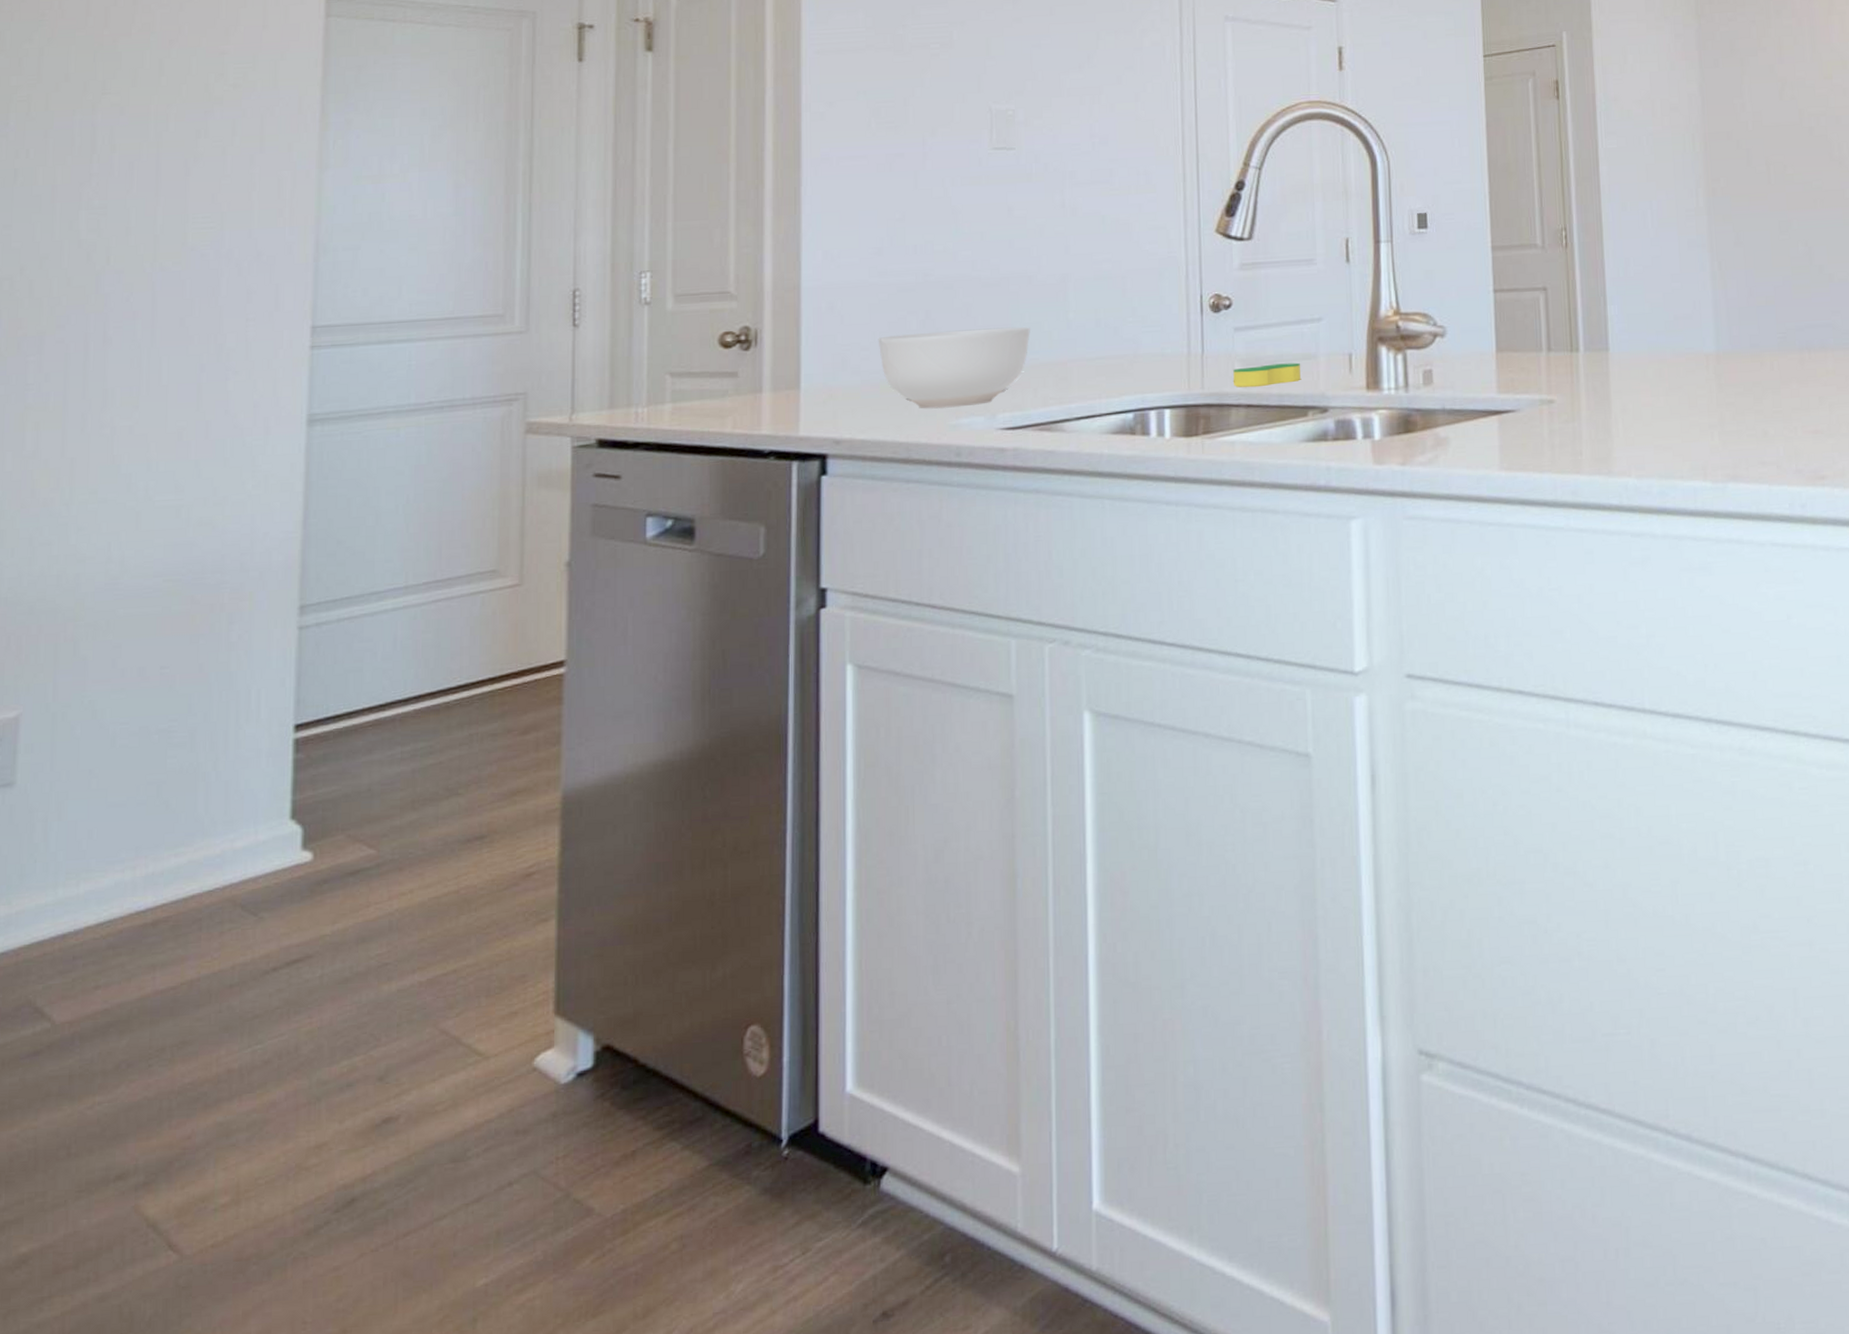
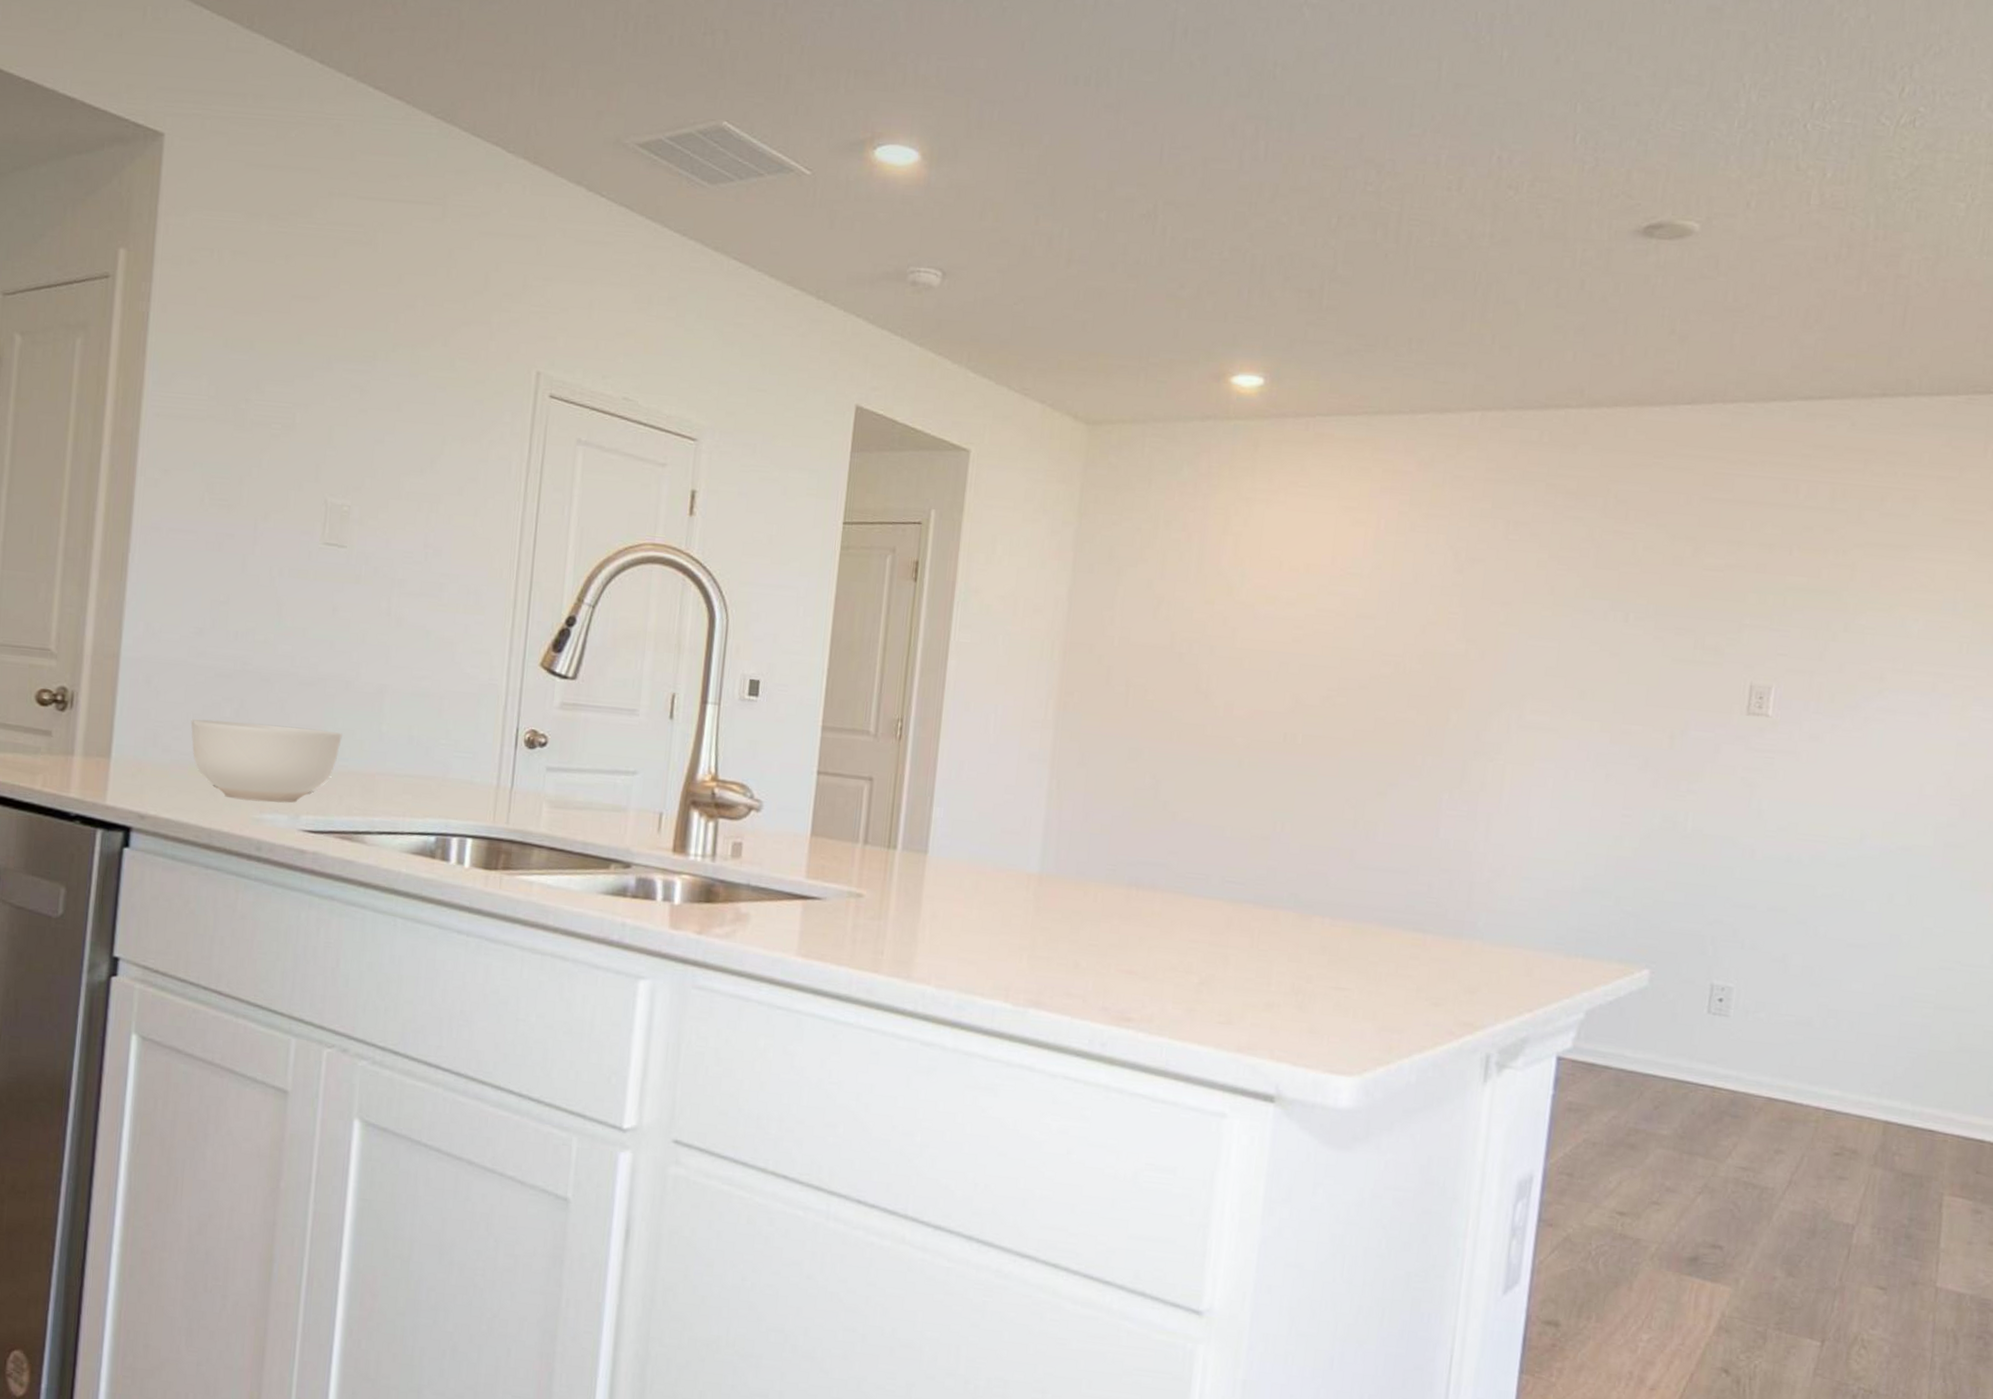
sponge: present [1233,362,1301,388] -> none [539,809,609,833]

